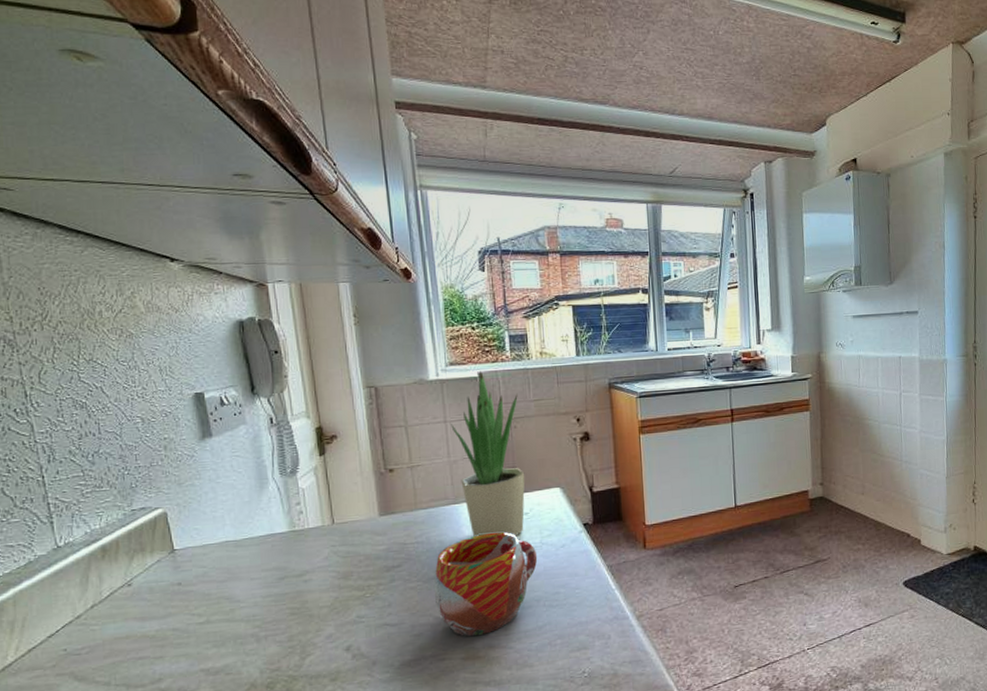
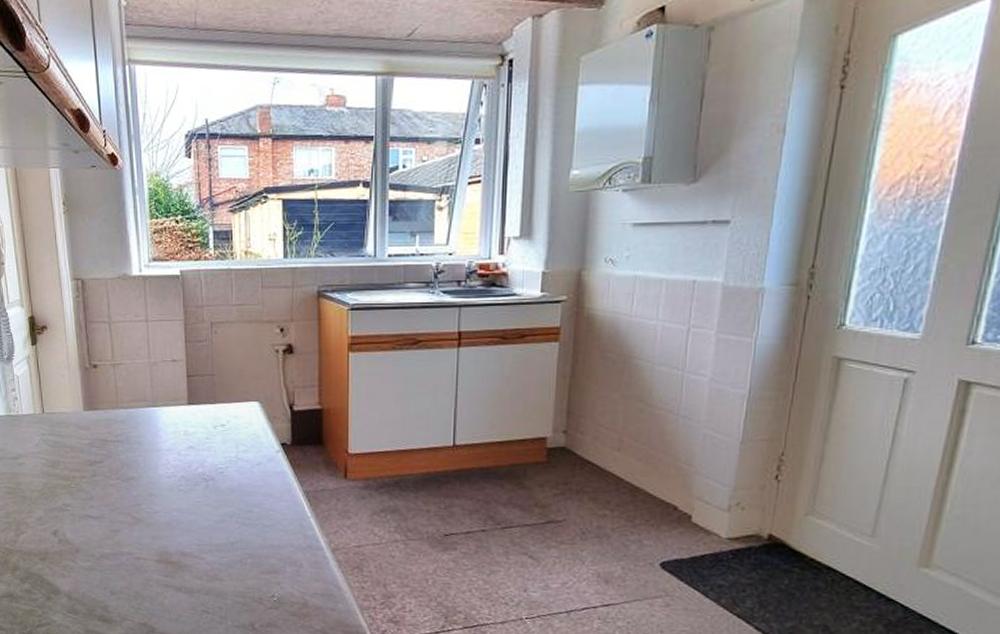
mug: present [434,532,538,637] -> none [132,440,232,542]
potted plant: present [451,371,525,537] -> none [152,269,224,448]

